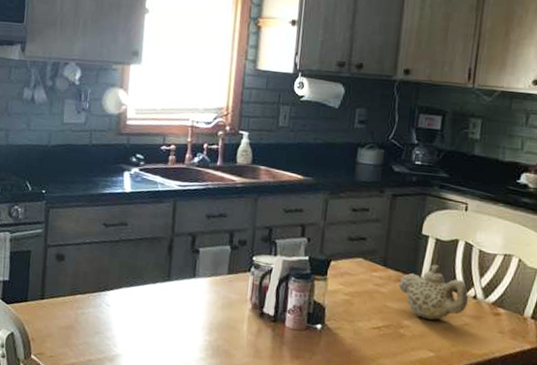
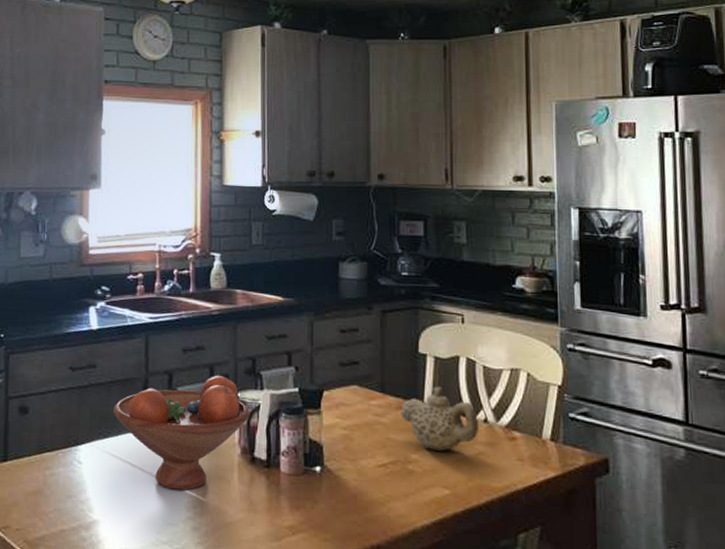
fruit bowl: none [140,240,263,336] -> present [113,375,250,490]

